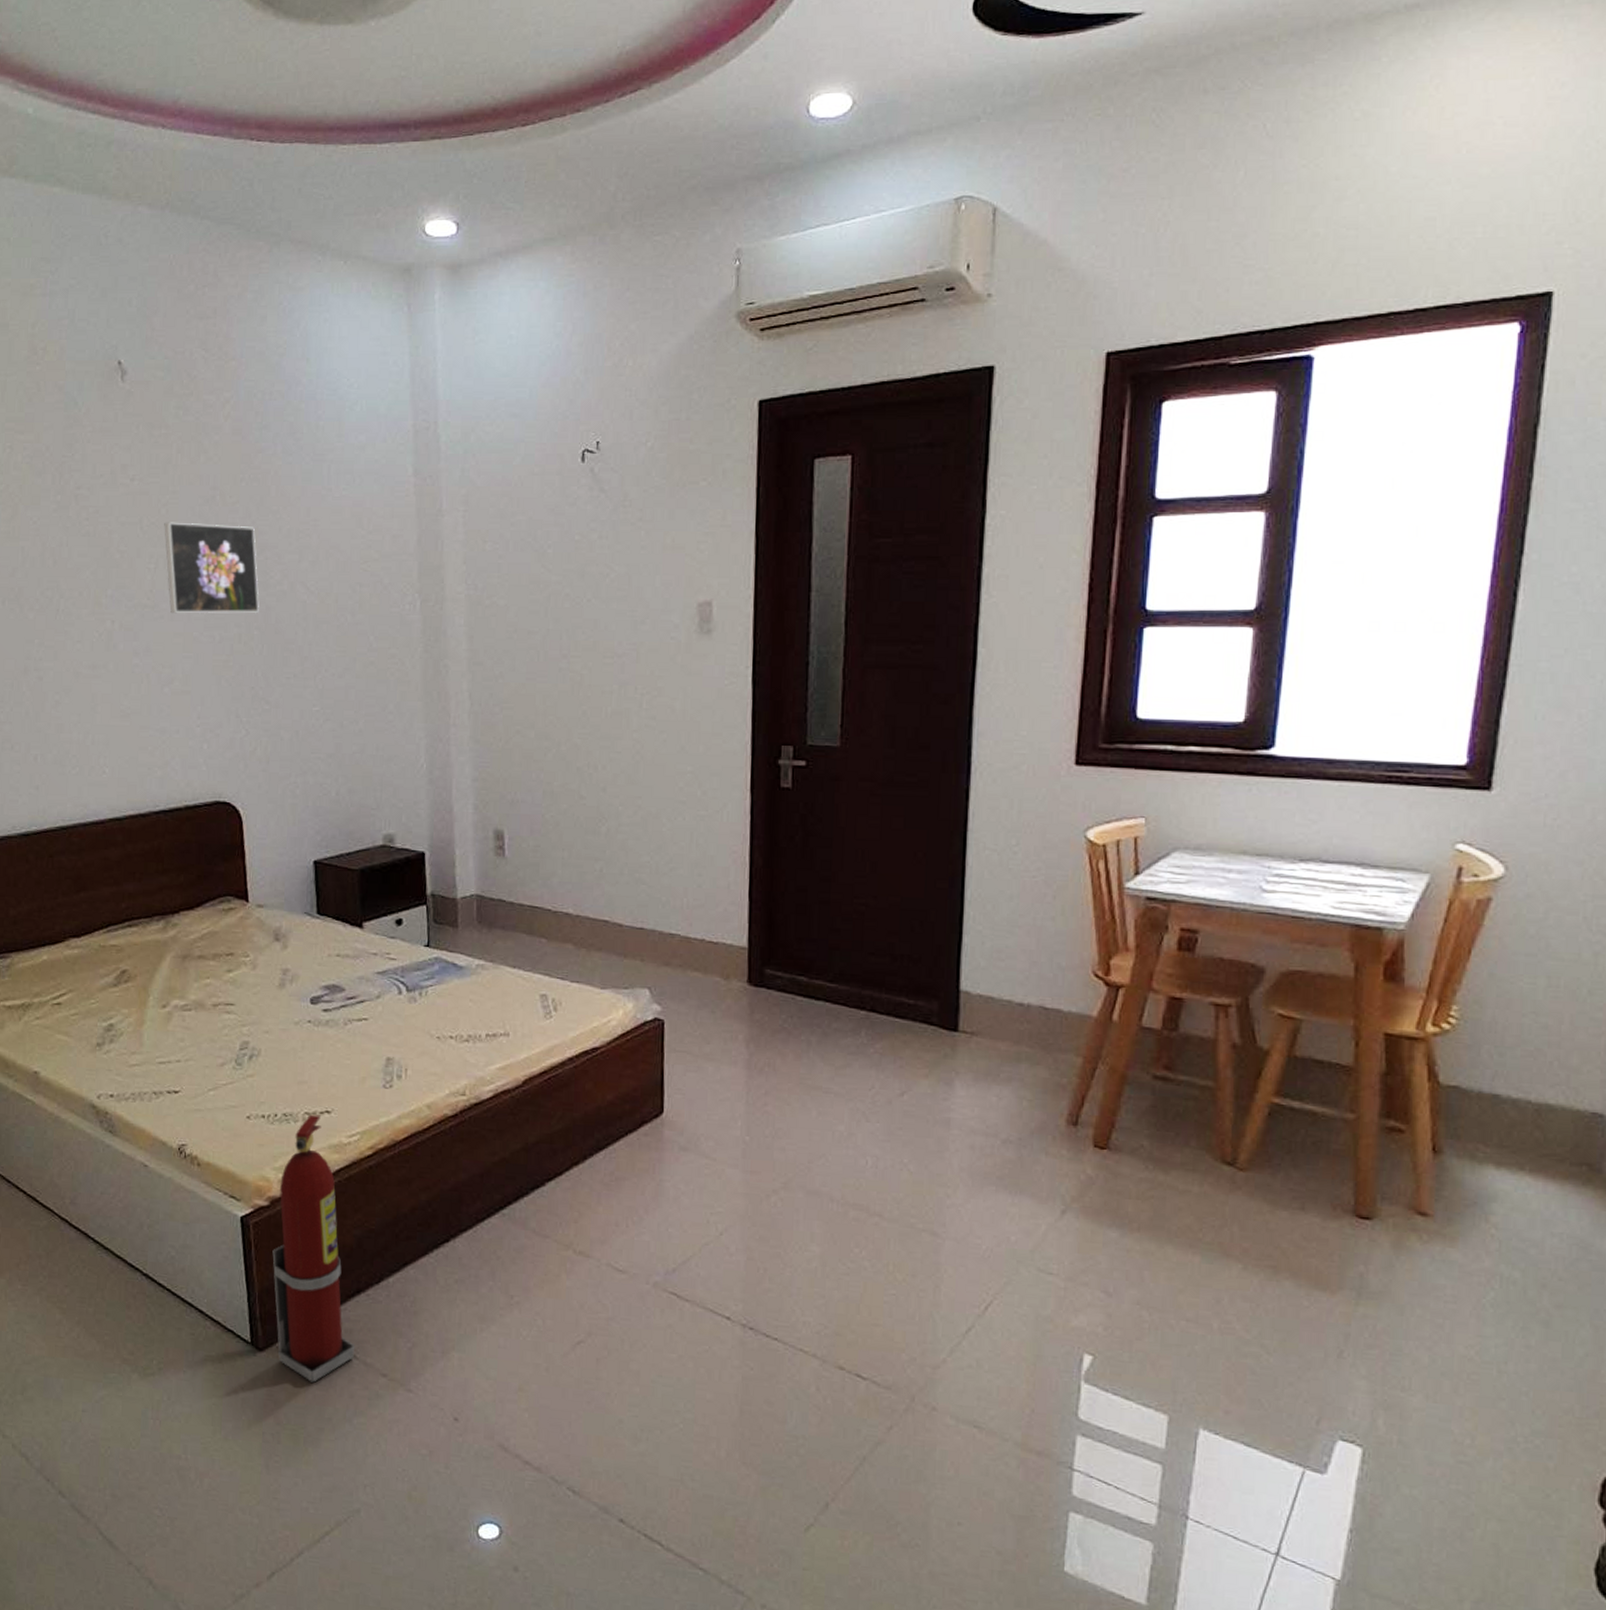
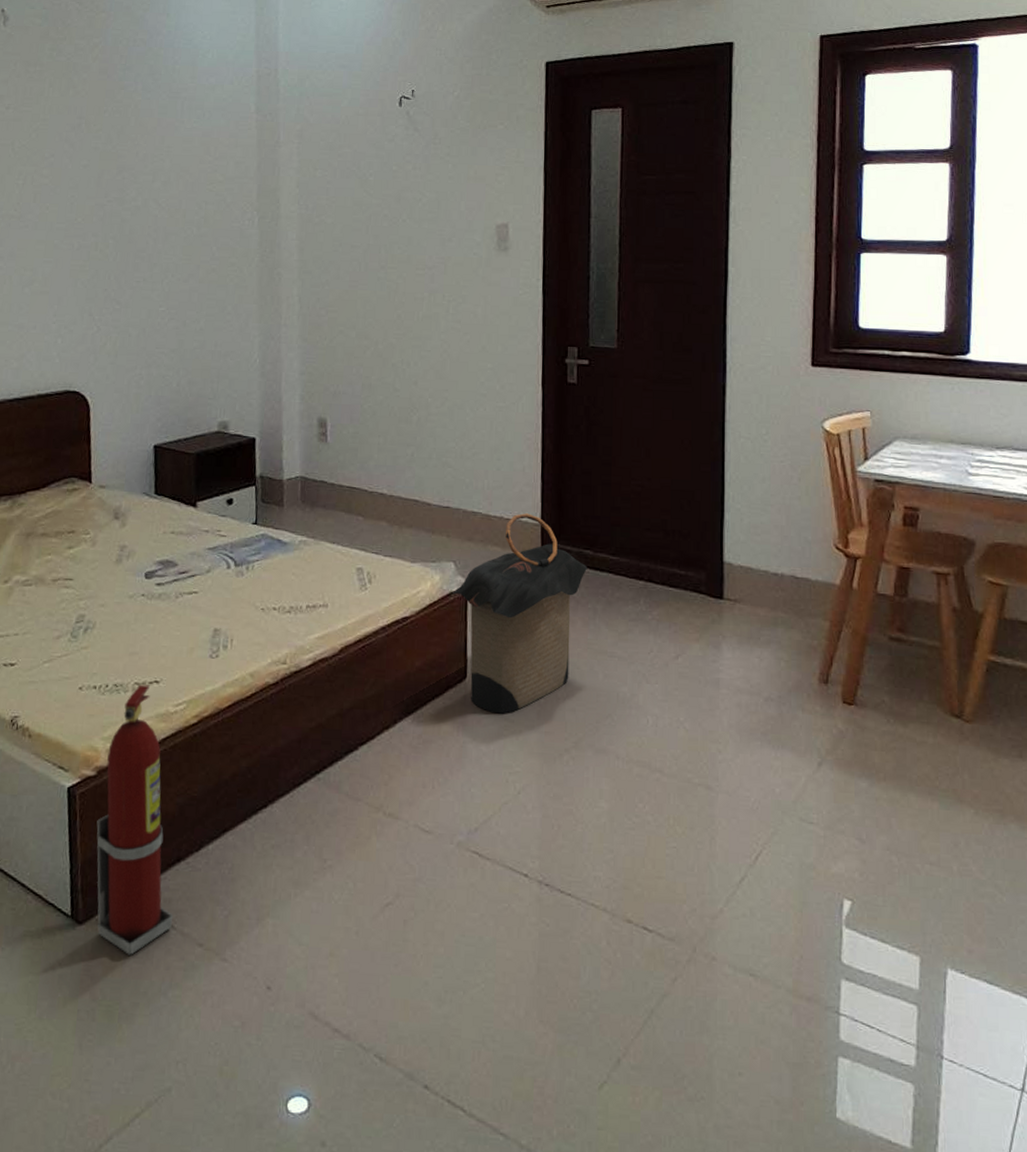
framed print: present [164,522,259,614] -> none [33,145,116,225]
laundry hamper: none [646,935,802,1152] -> present [451,513,588,714]

